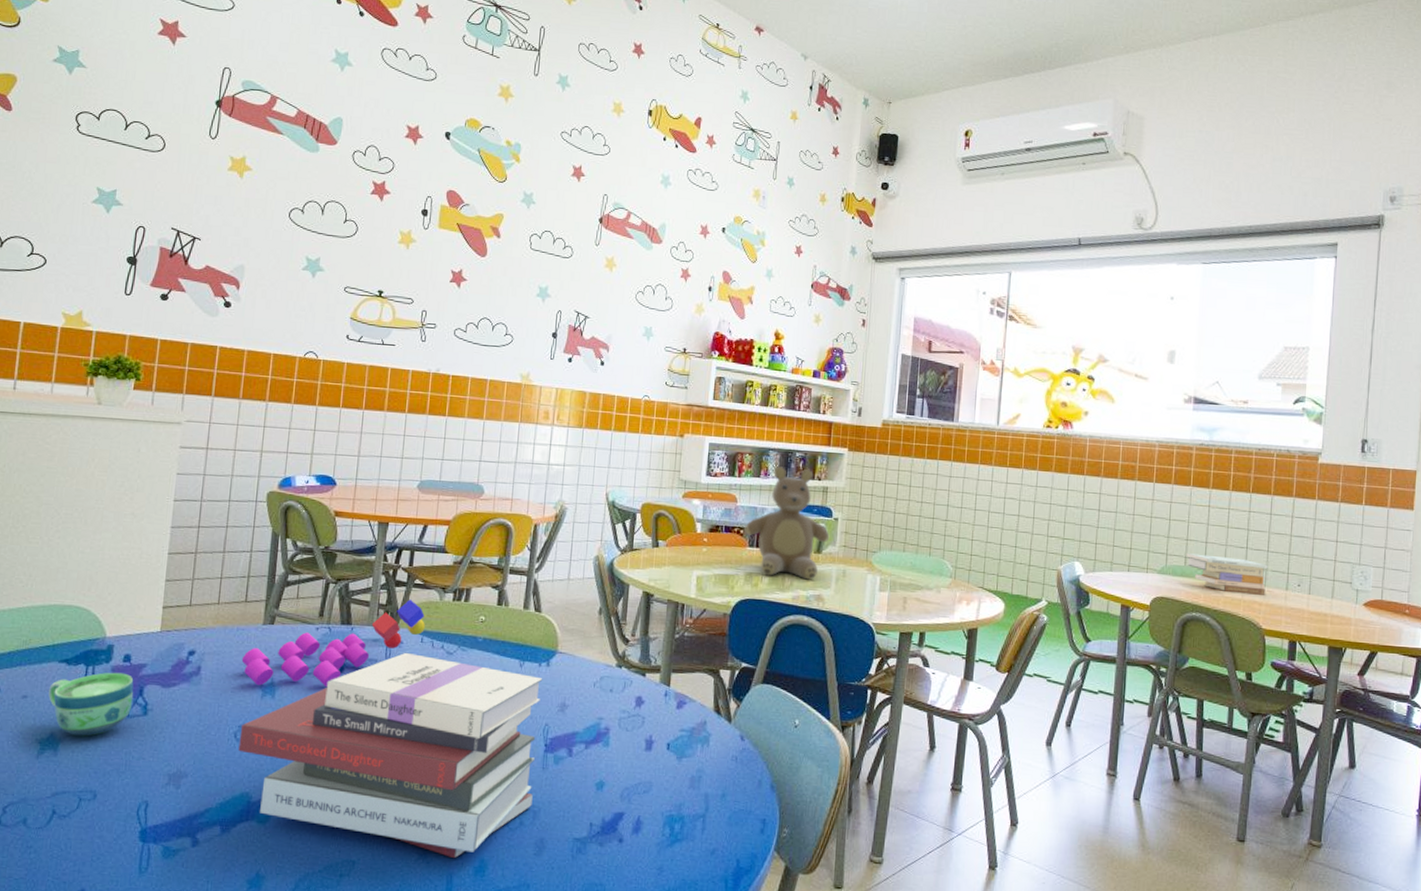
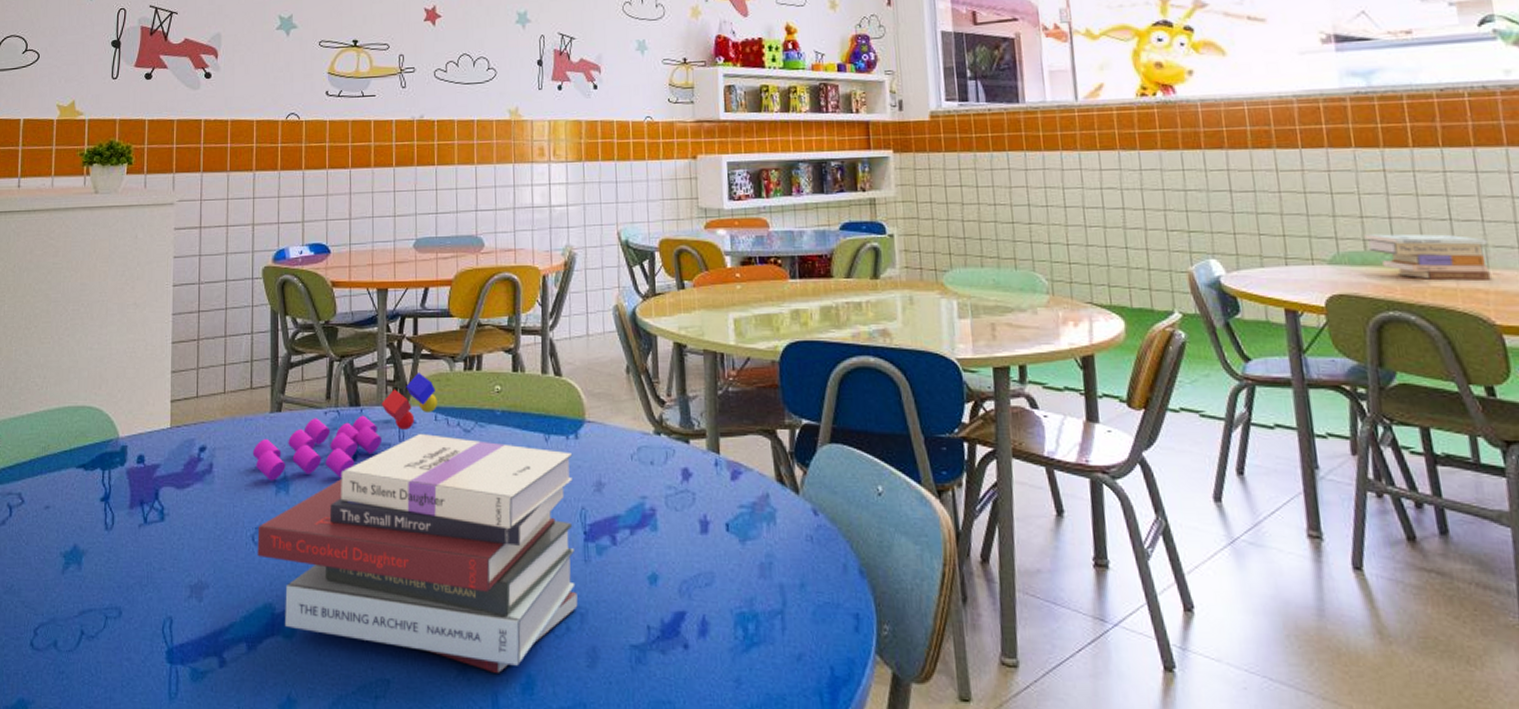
cup: present [48,672,134,736] -> none [69,475,150,547]
teddy bear: present [744,466,830,580] -> none [782,180,887,312]

